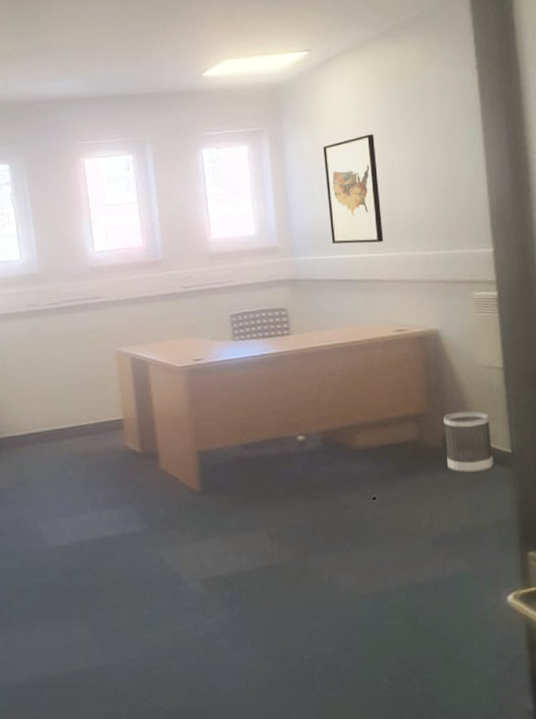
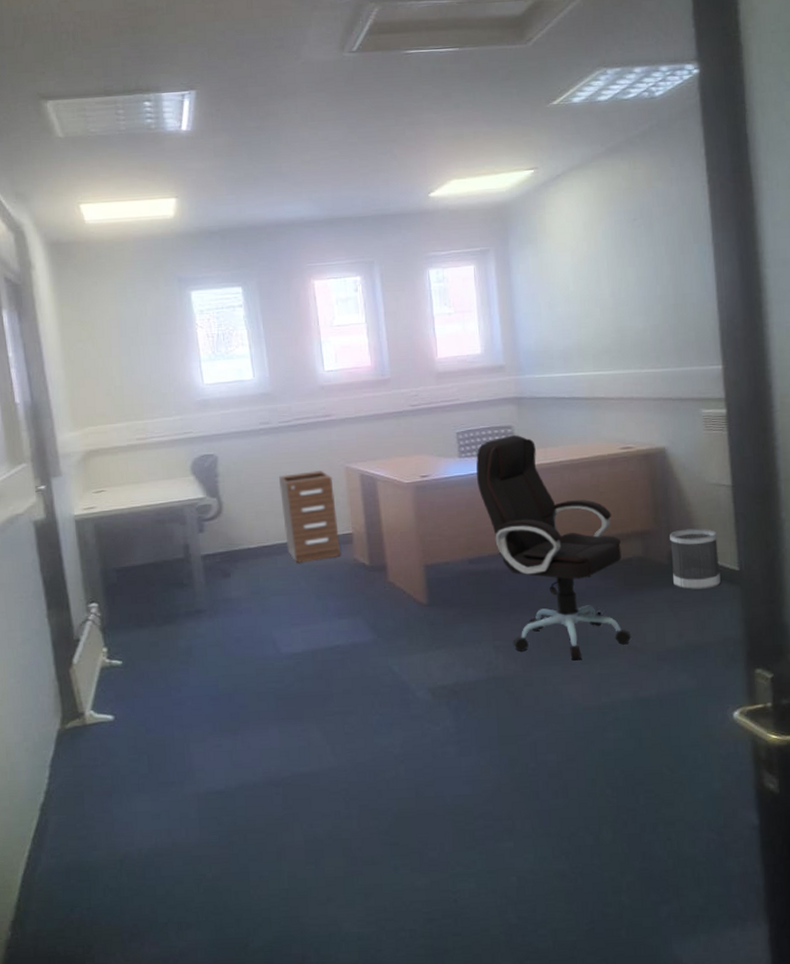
filing cabinet: none [45,354,111,451] -> present [278,471,341,563]
office chair: none [250,316,407,547] -> present [476,434,632,661]
wall art: present [322,134,384,244] -> none [549,251,611,363]

